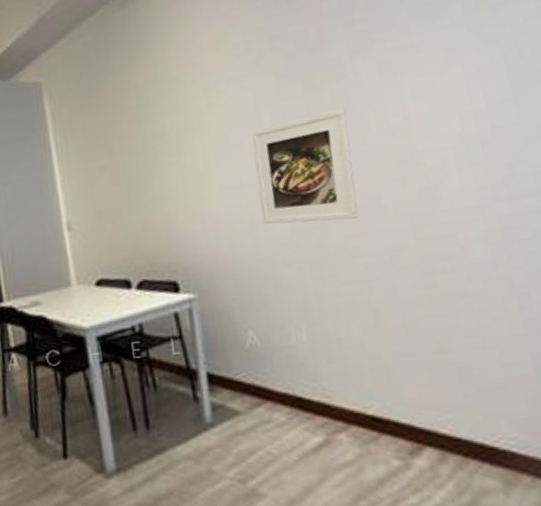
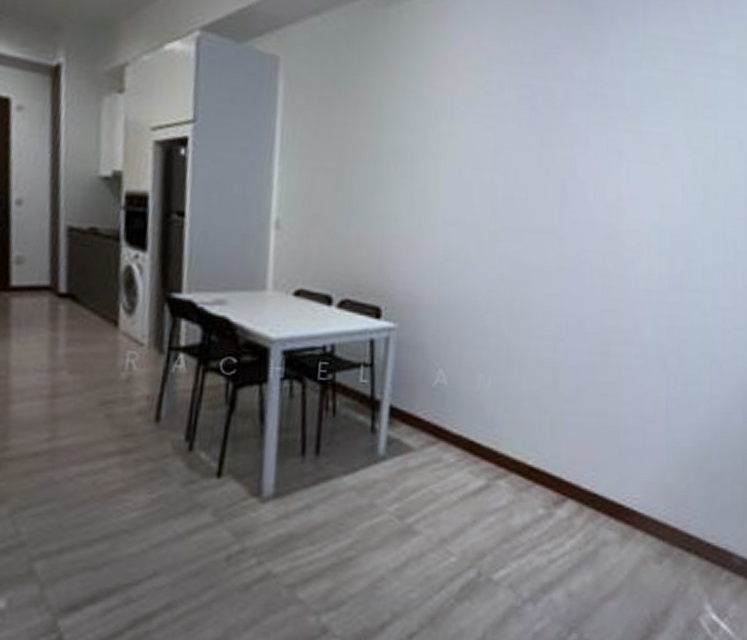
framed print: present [252,108,359,225] -> none [475,172,572,280]

